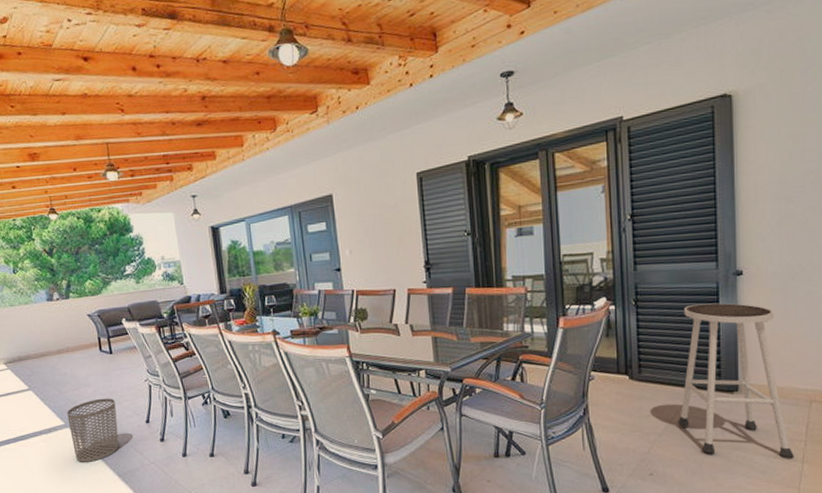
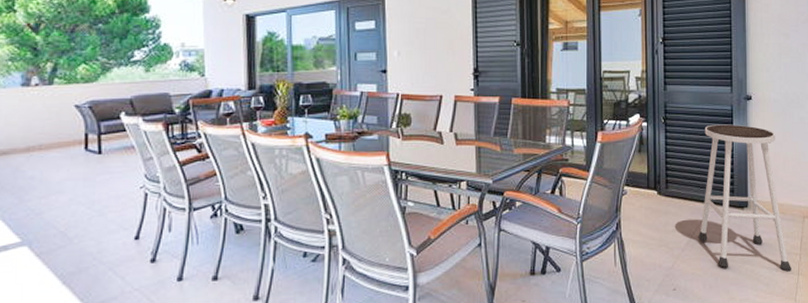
waste bin: present [67,398,119,462] -> none [26,208,96,291]

